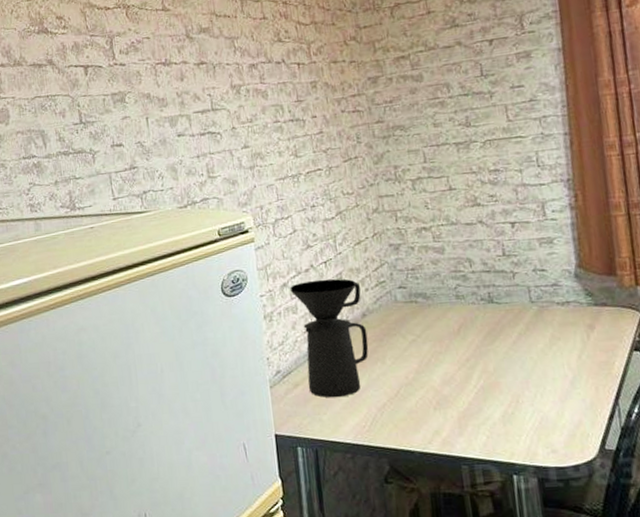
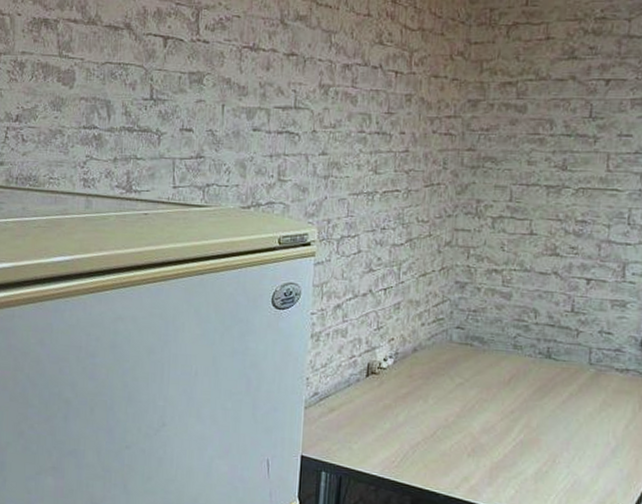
coffee maker: present [289,278,369,398] -> none [343,306,417,429]

